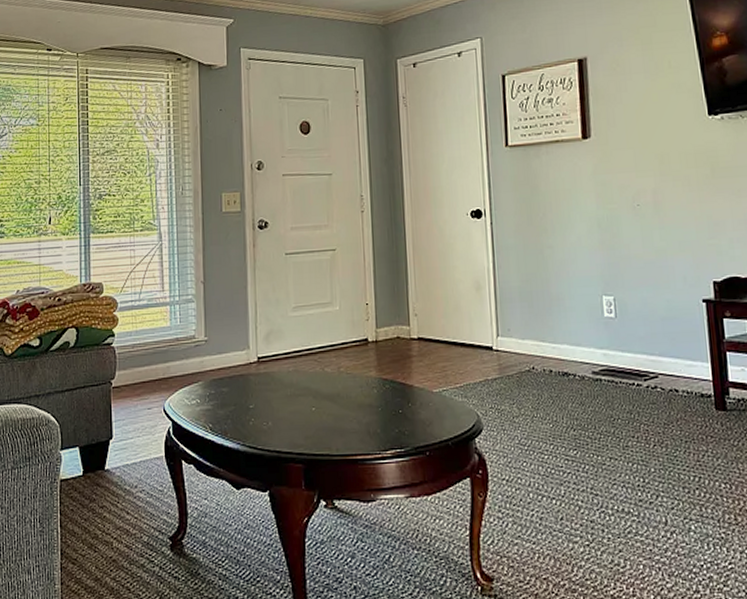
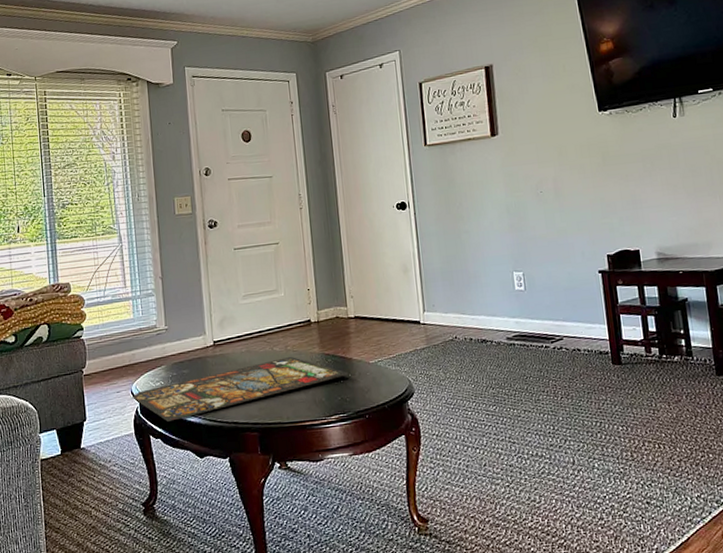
stained glass panel: none [164,379,411,446] -> present [131,356,351,422]

